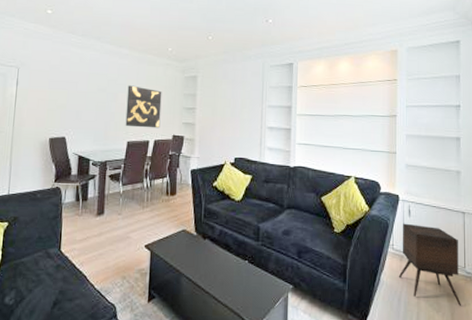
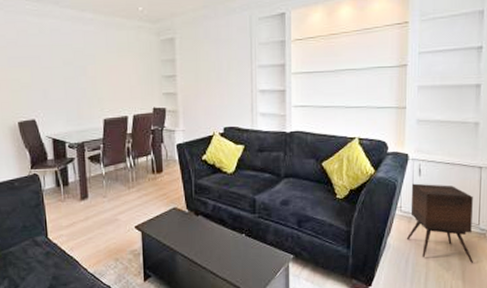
wall art: present [125,85,162,129] -> none [97,55,138,103]

